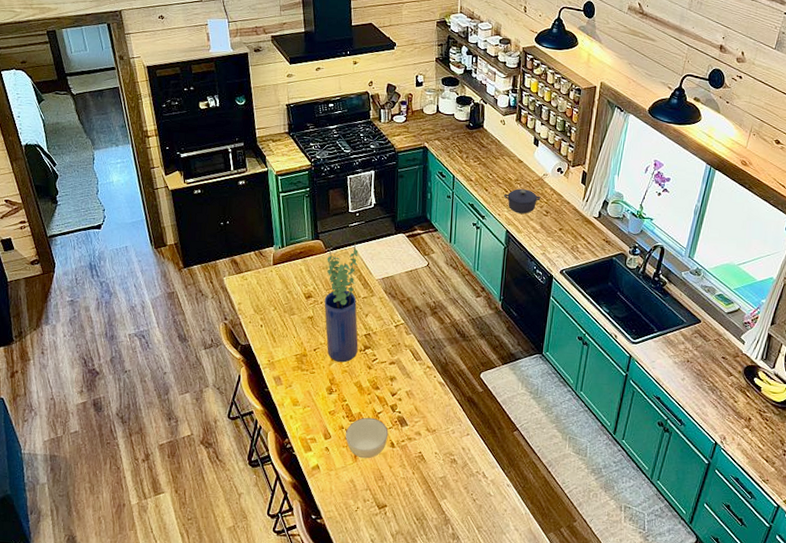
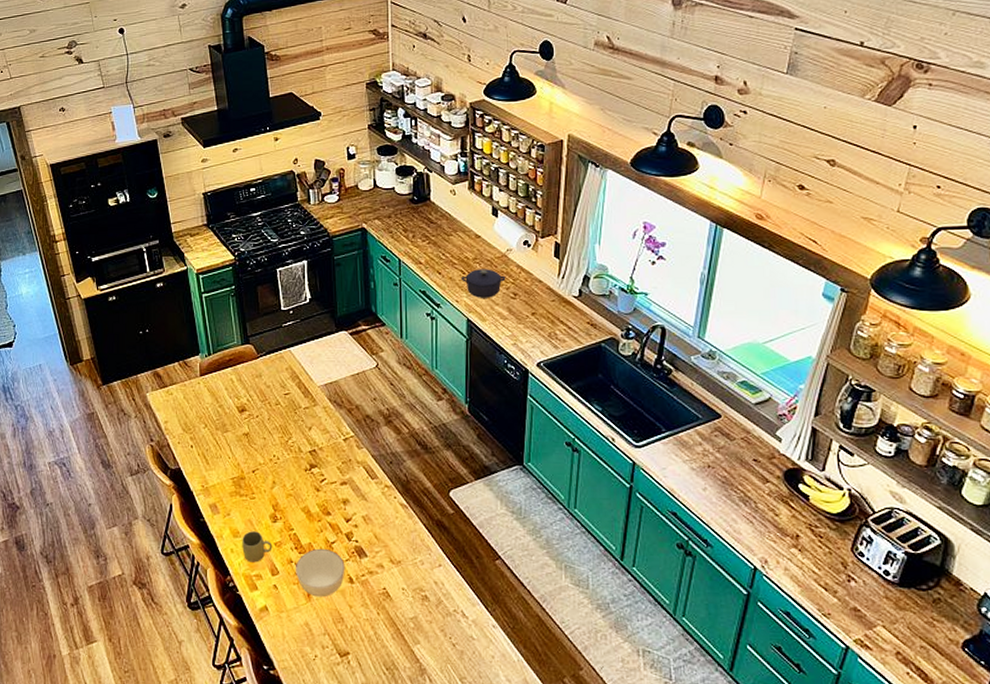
mug: none [300,401,327,428] -> present [242,531,273,563]
vase: present [324,242,359,363] -> none [260,345,303,485]

